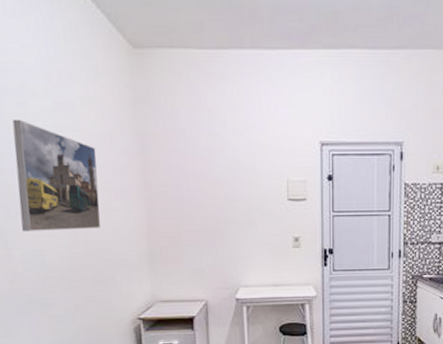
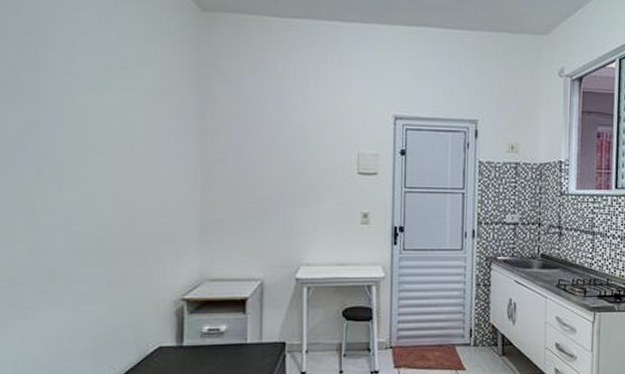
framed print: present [12,120,101,231] -> none [55,76,151,198]

